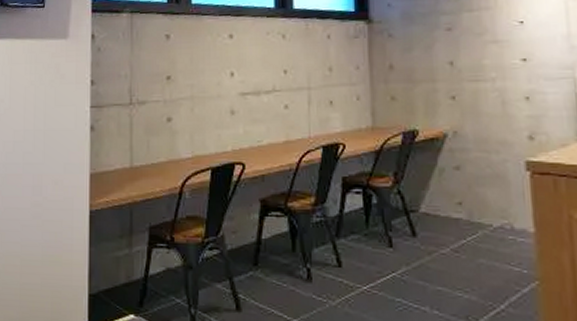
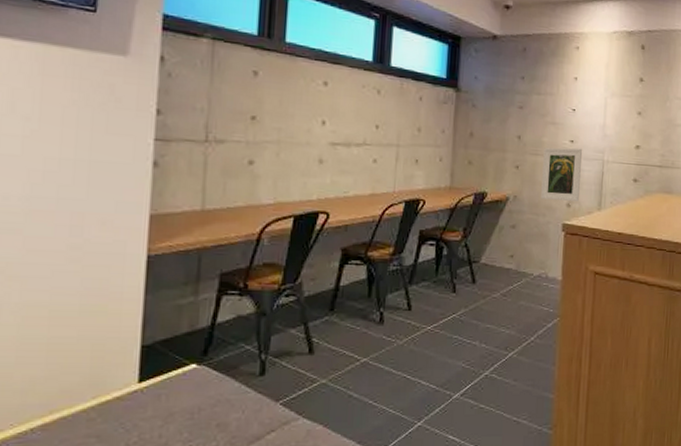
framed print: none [486,66,545,132] -> present [541,147,583,201]

